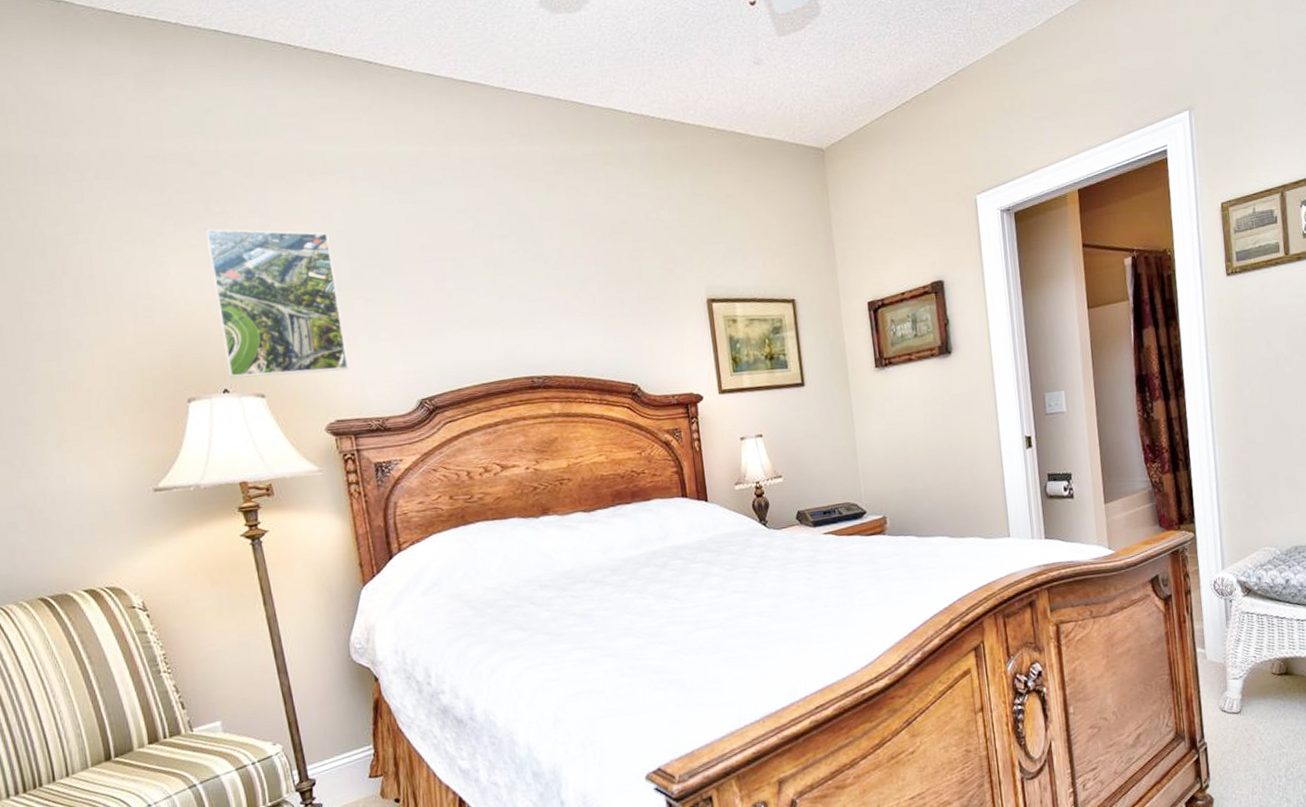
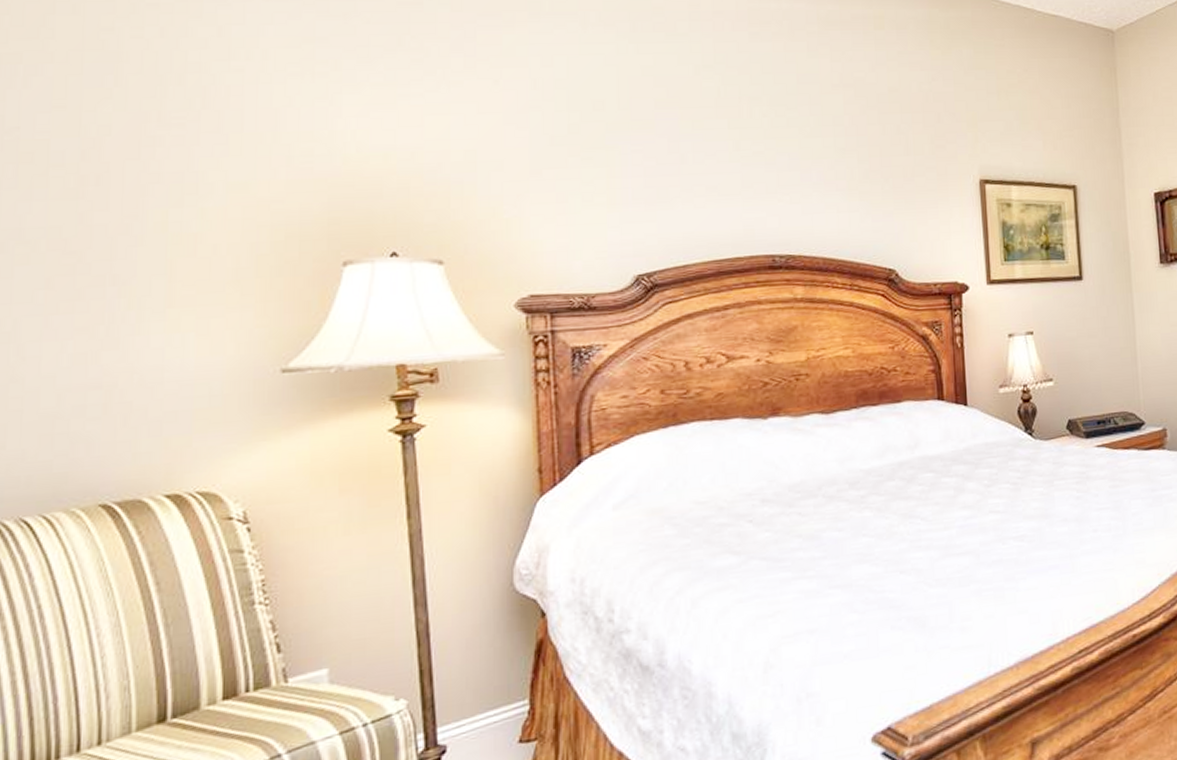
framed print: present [206,228,349,378] -> none [395,66,553,240]

